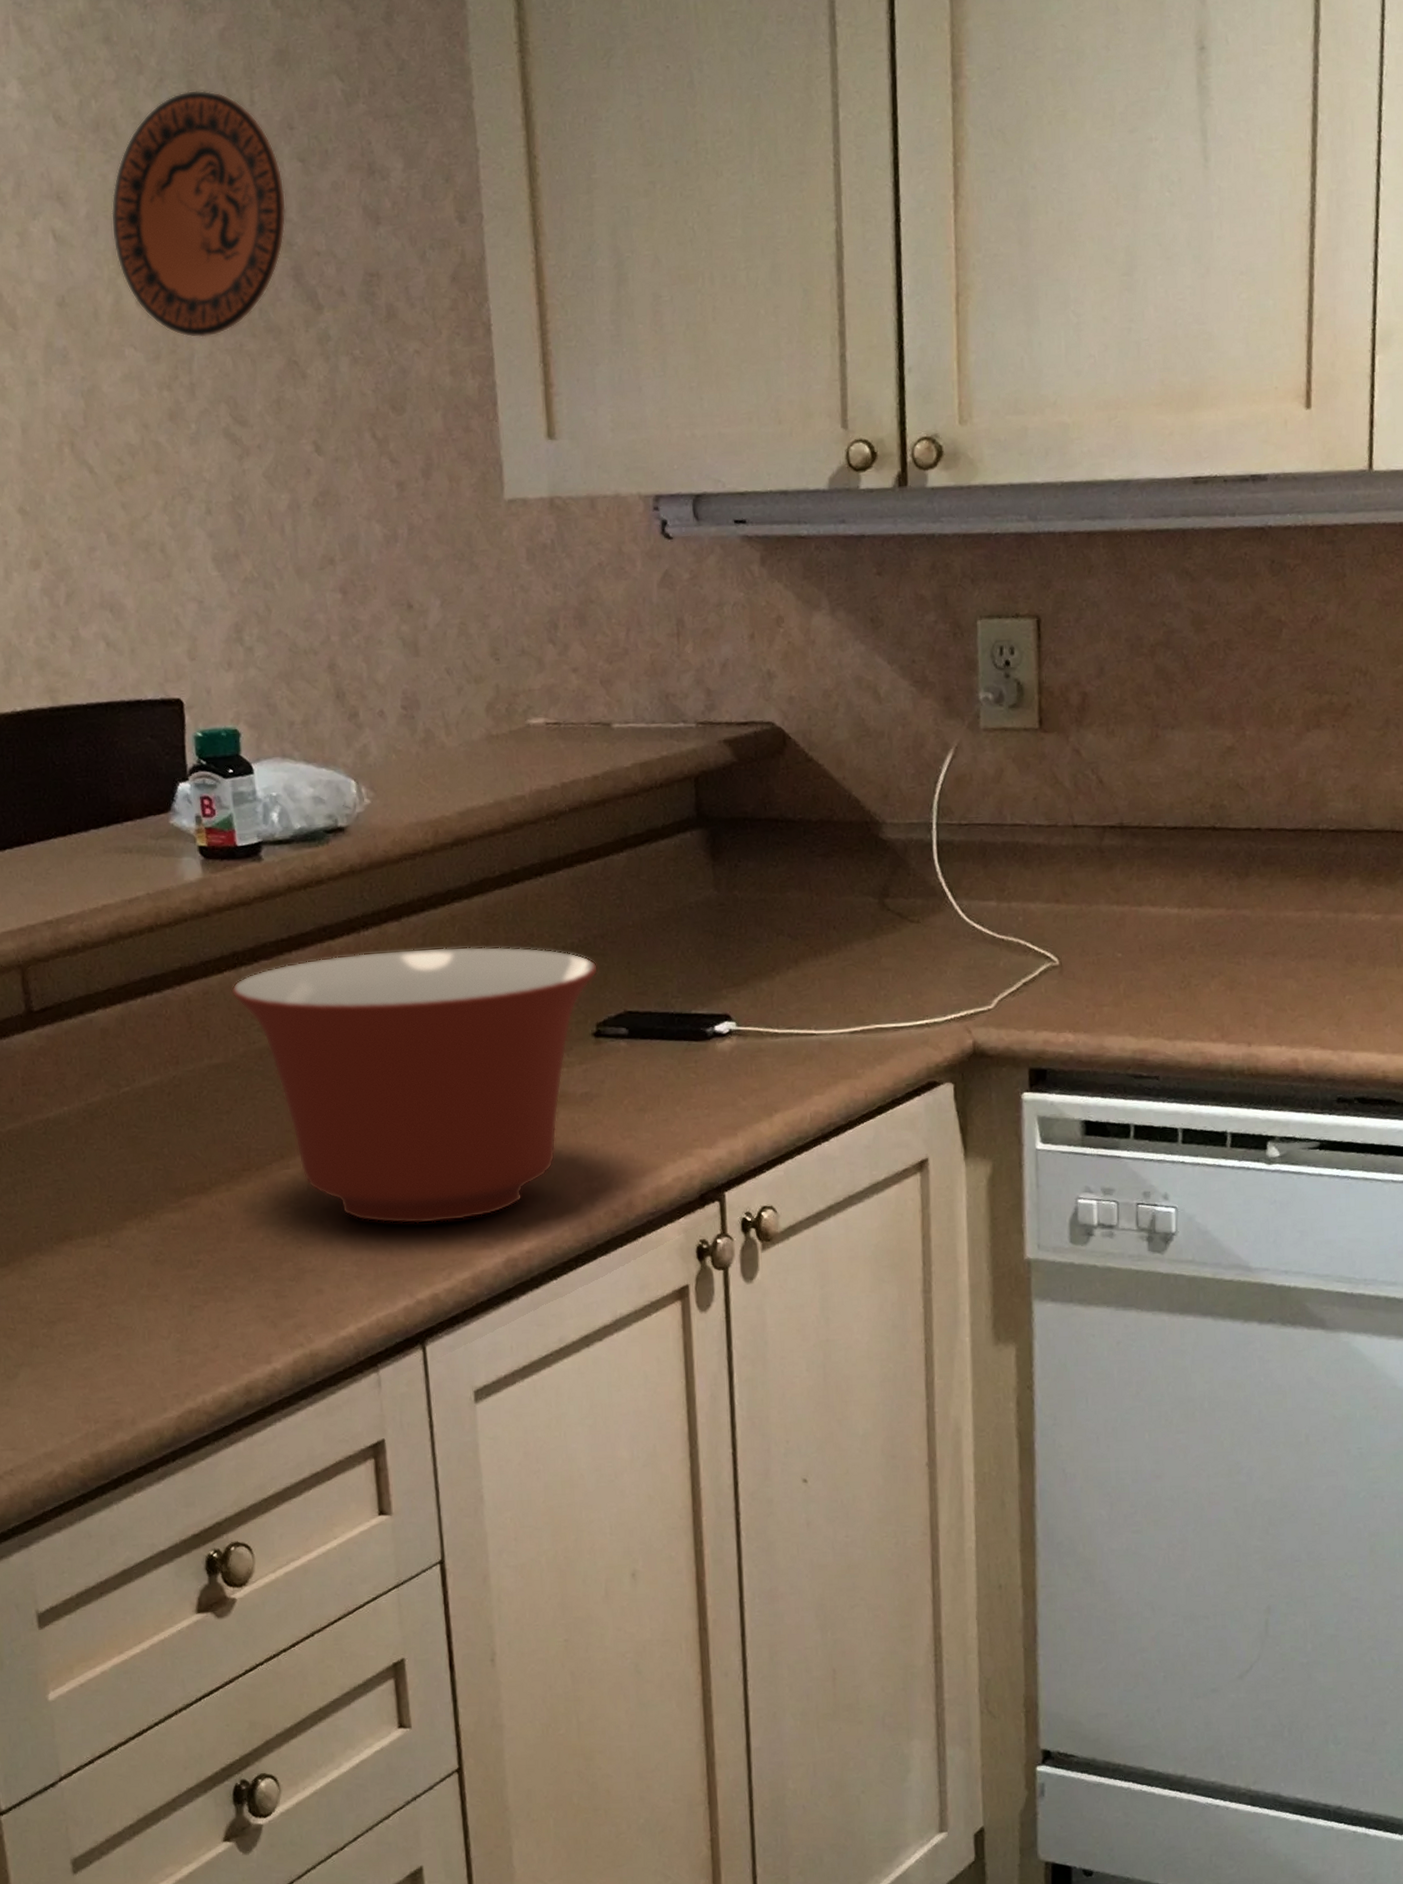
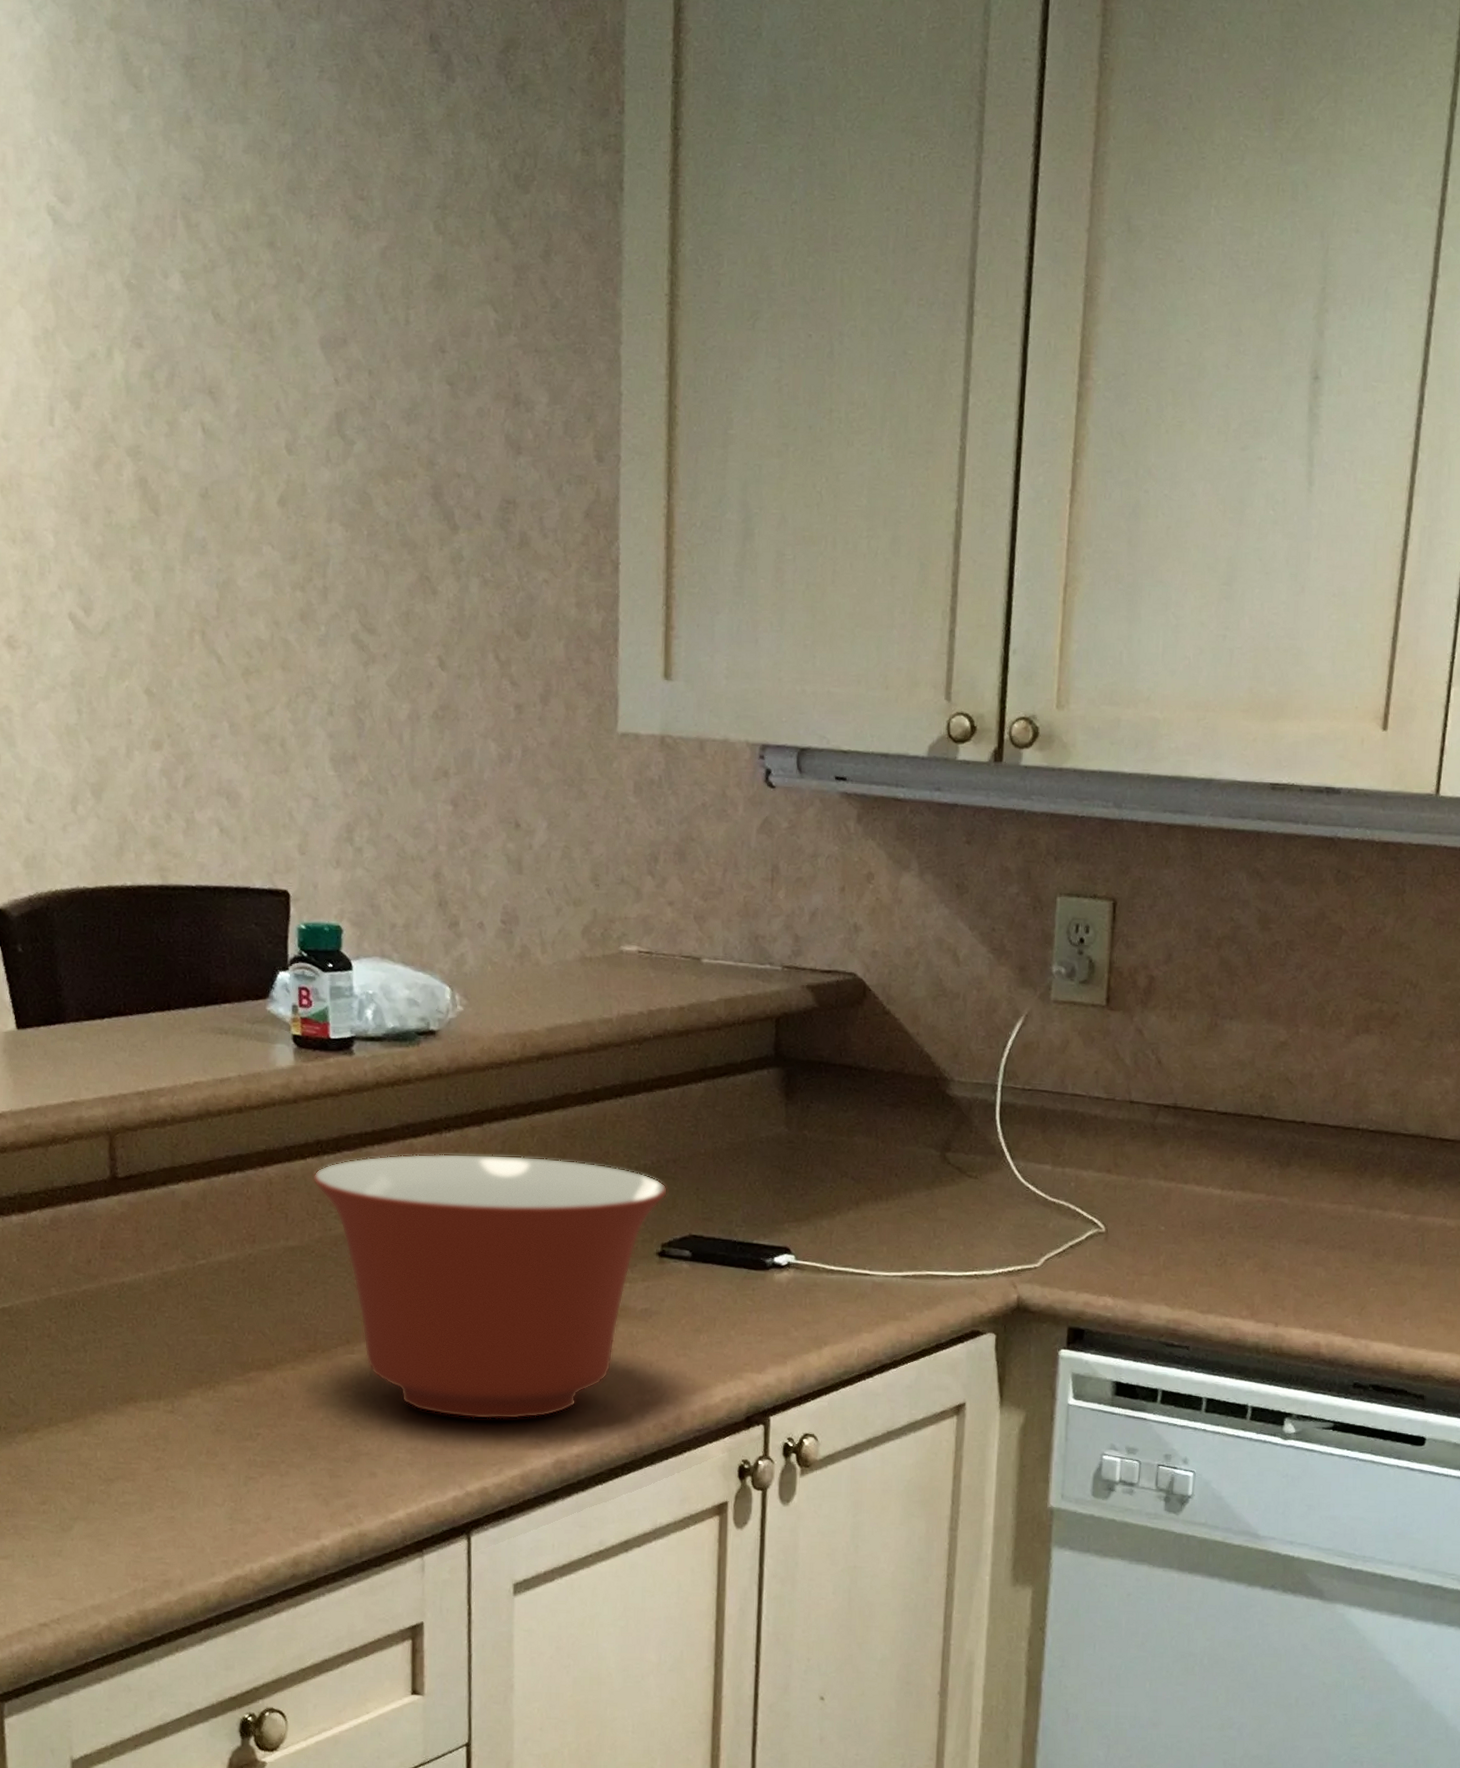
decorative plate: present [111,90,286,338] -> none [259,304,431,544]

